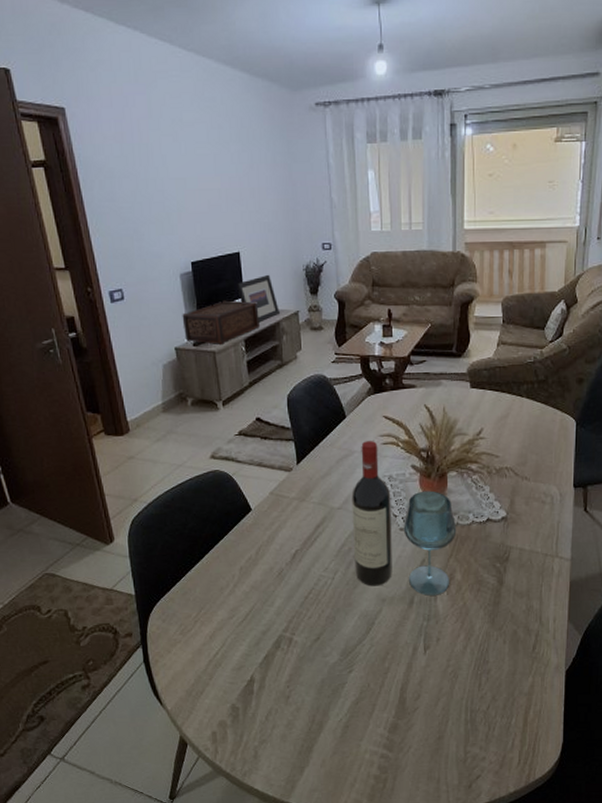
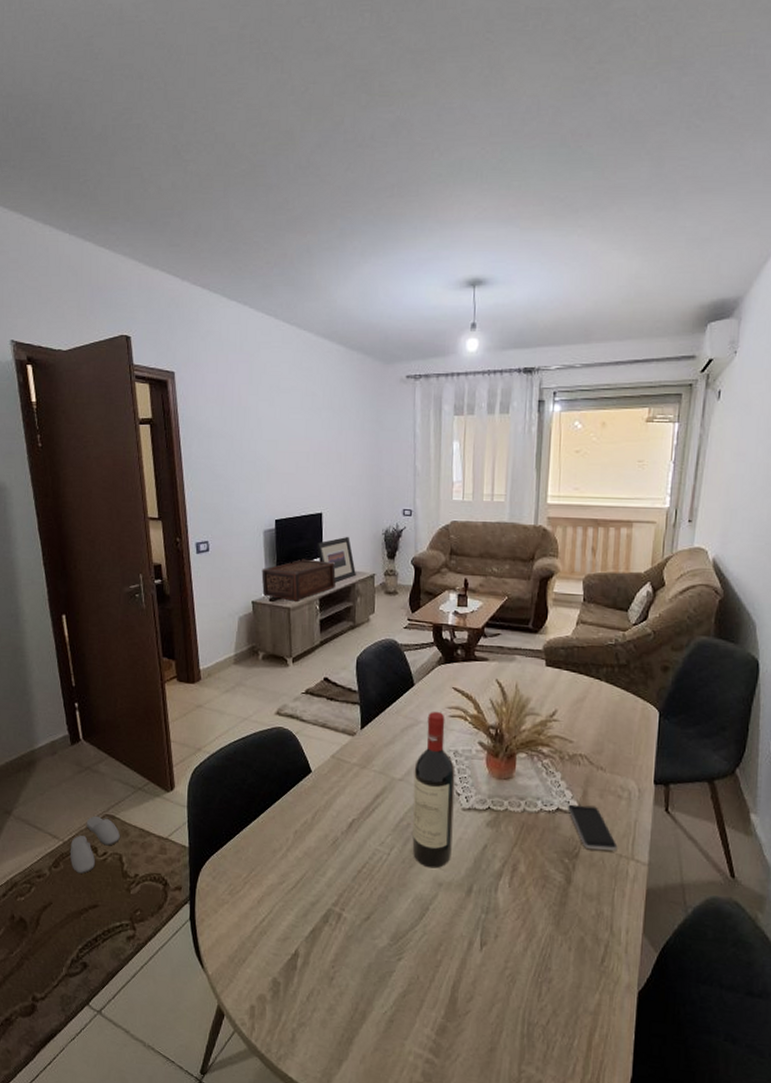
slippers: none [11,576,63,633] -> present [69,816,120,874]
wine glass: present [403,490,457,596] -> none [466,770,523,887]
smartphone: none [497,513,543,552] -> present [568,804,618,851]

